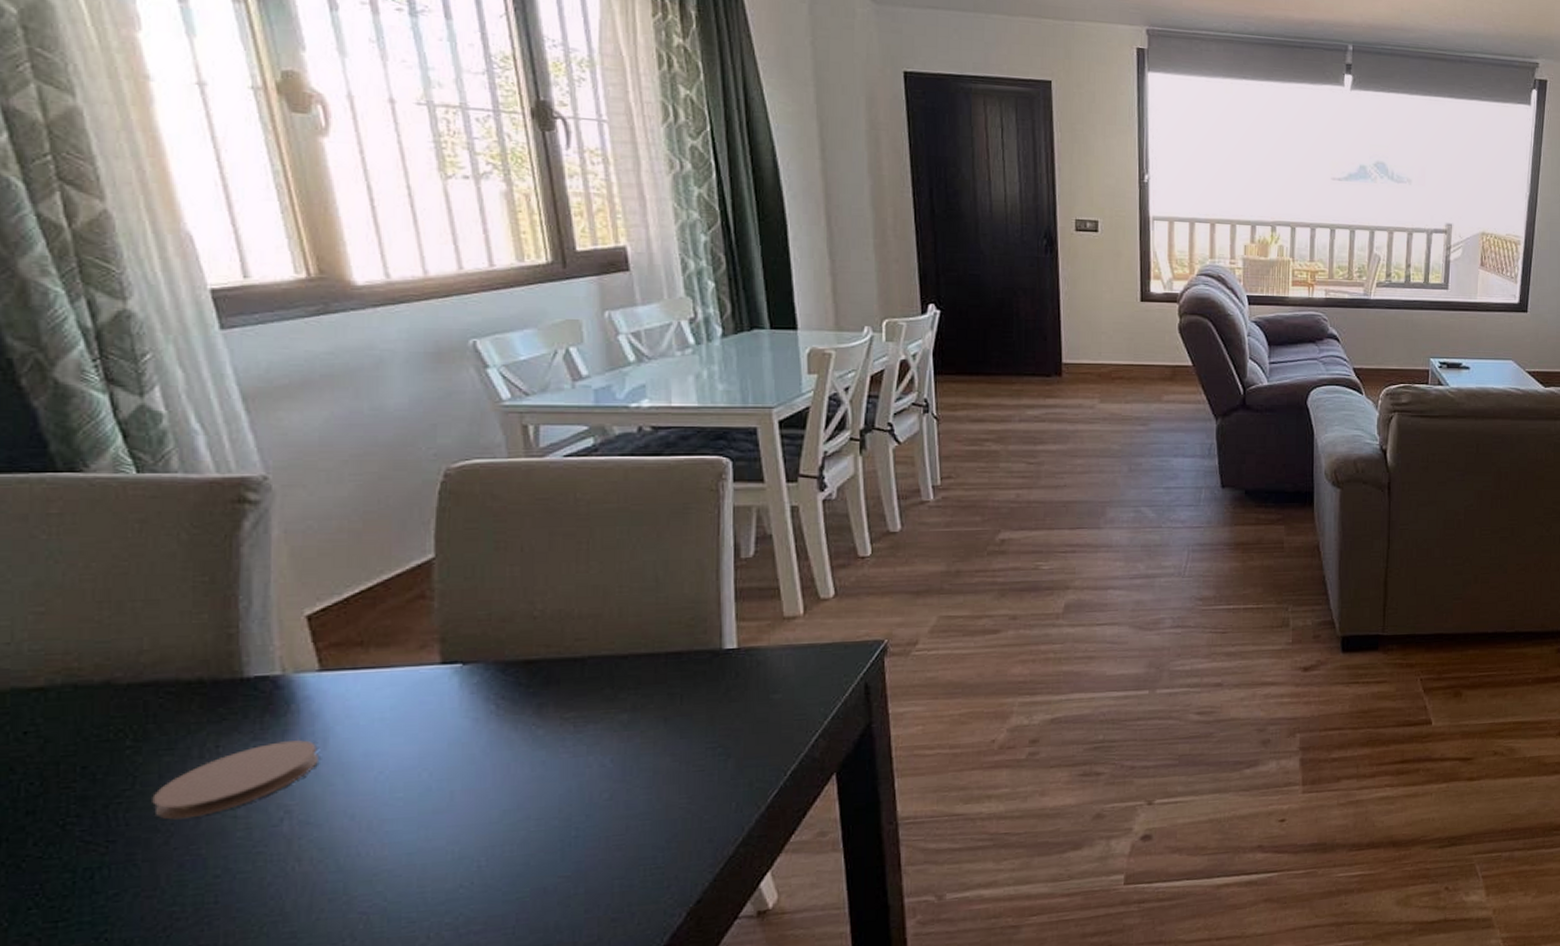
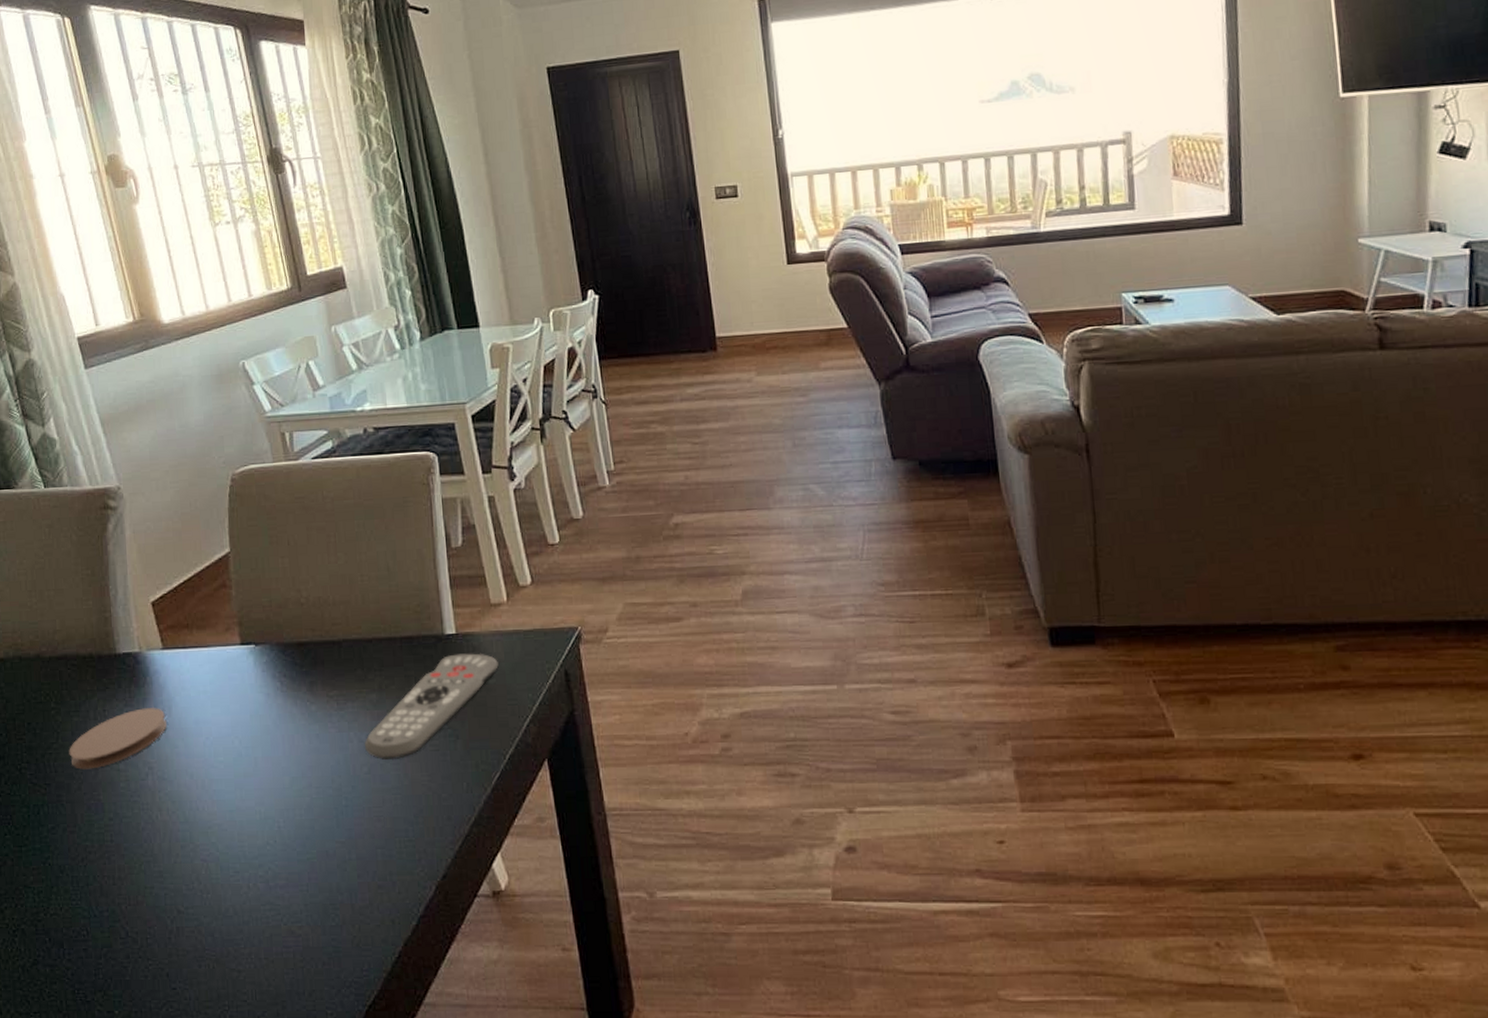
remote control: none [606,668,787,784] -> present [364,653,499,760]

